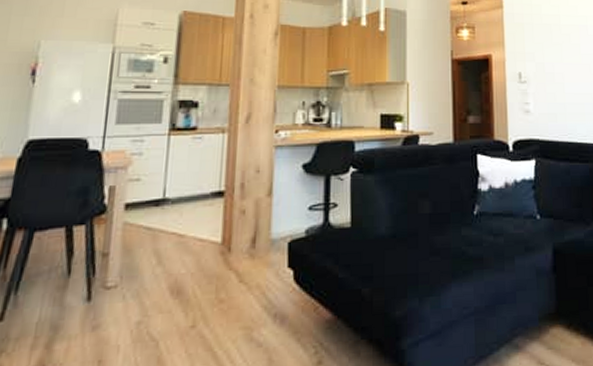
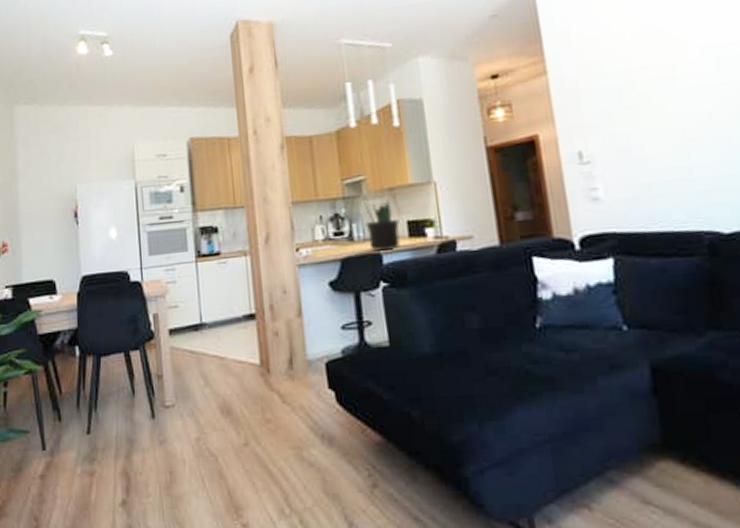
planter: none [344,92,374,140] -> present [363,198,401,252]

